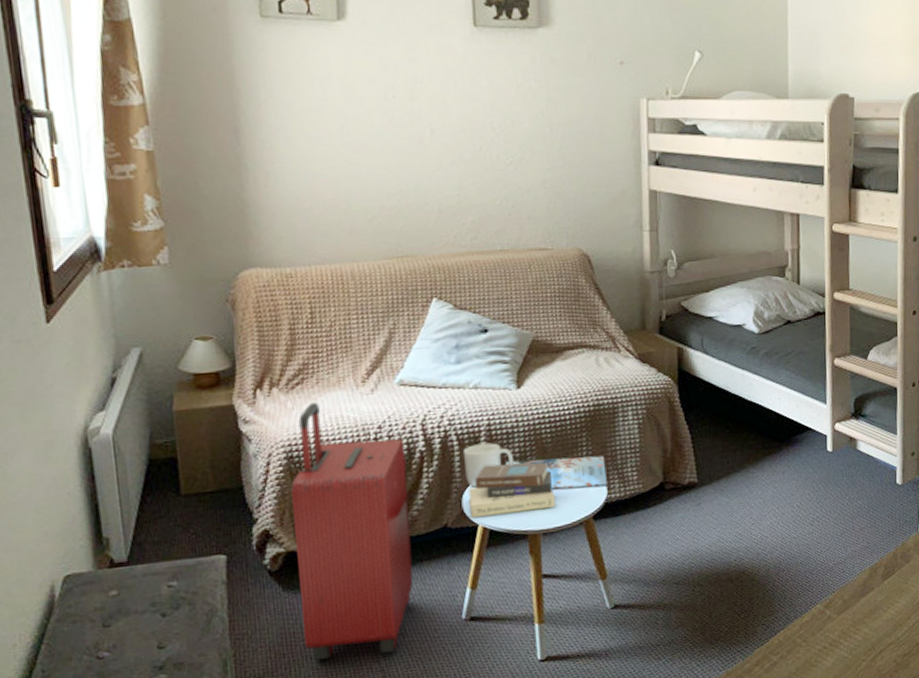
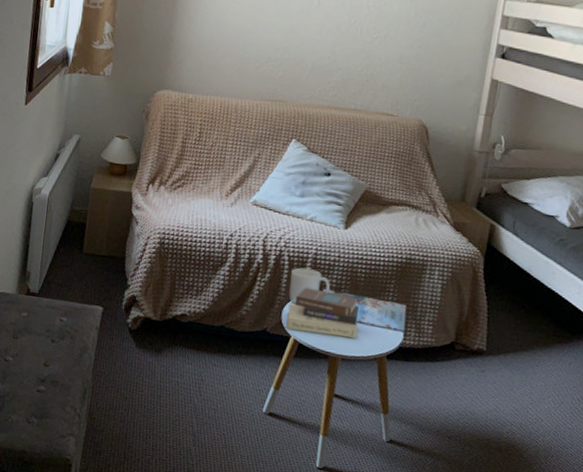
suitcase: present [291,402,414,660] -> none [142,203,247,422]

